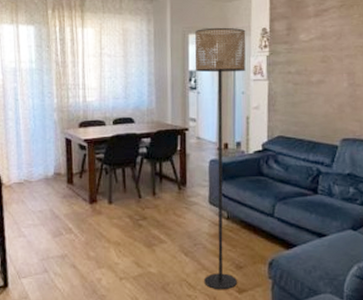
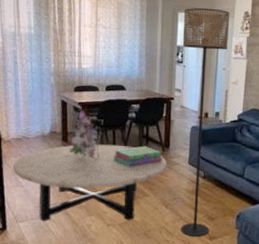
coffee table: none [14,185,184,277] -> present [12,144,167,222]
bouquet: none [75,145,112,204] -> present [69,107,103,161]
stack of books: none [123,184,179,210] -> present [113,145,162,167]

